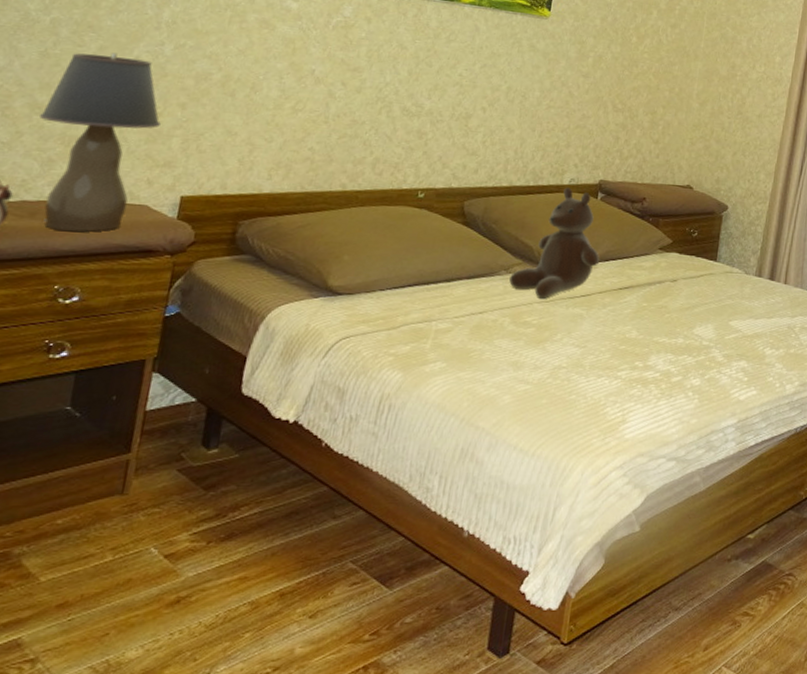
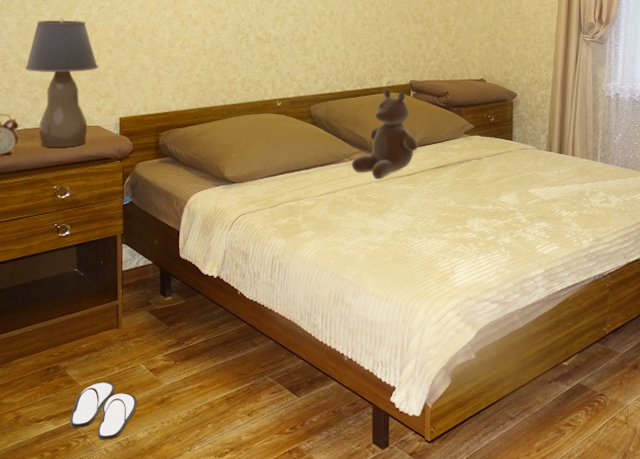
slippers: none [11,575,135,664] -> present [70,382,137,440]

